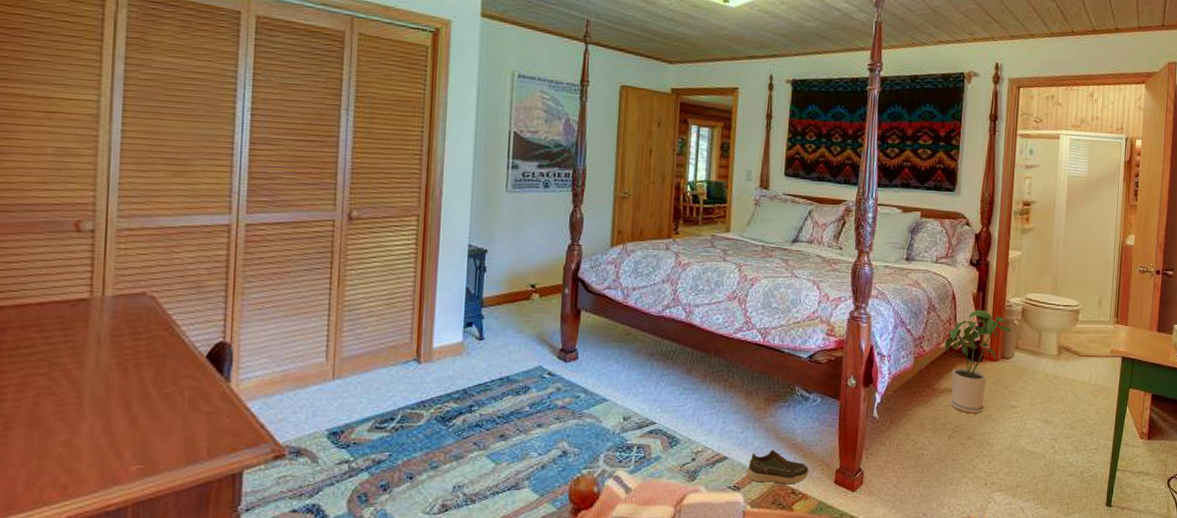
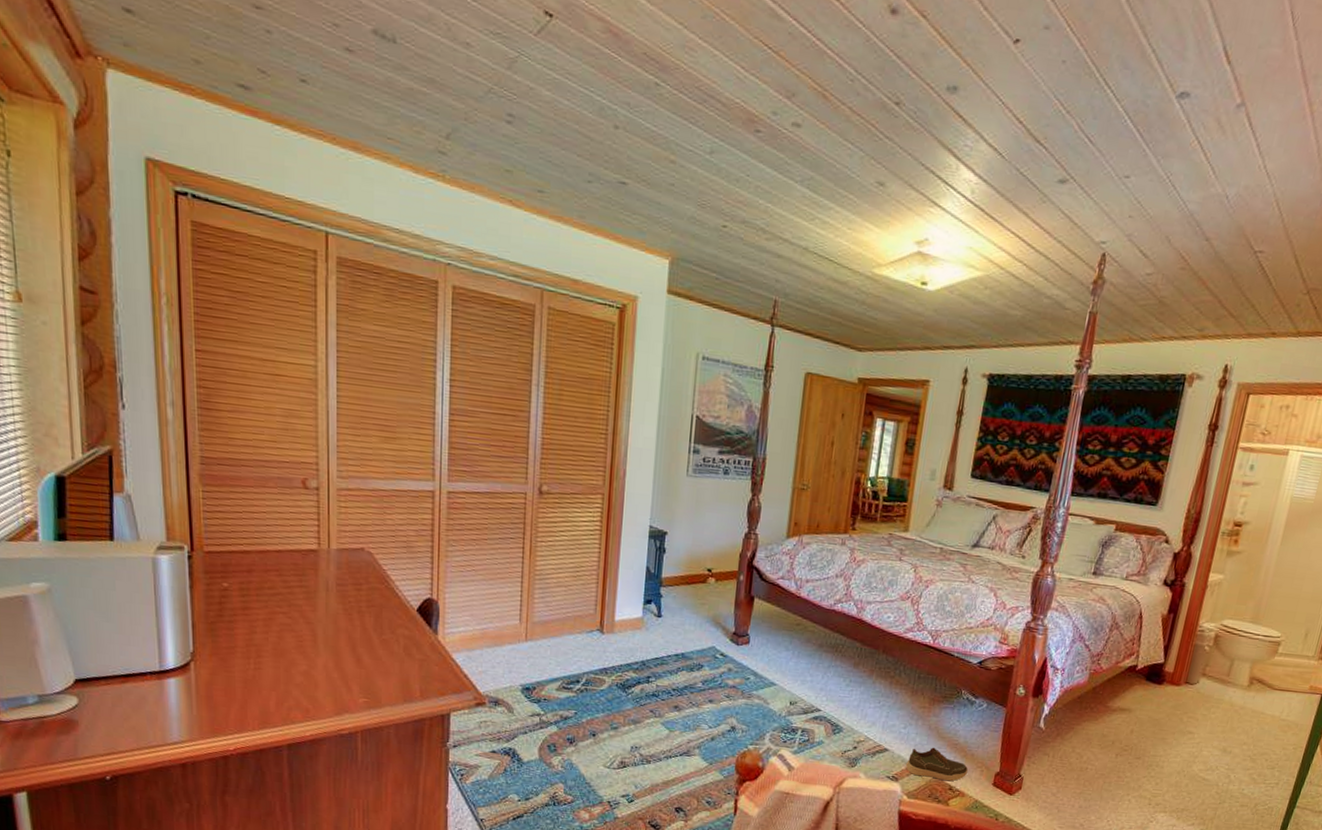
house plant: present [945,309,1013,414] -> none [1122,631,1202,736]

